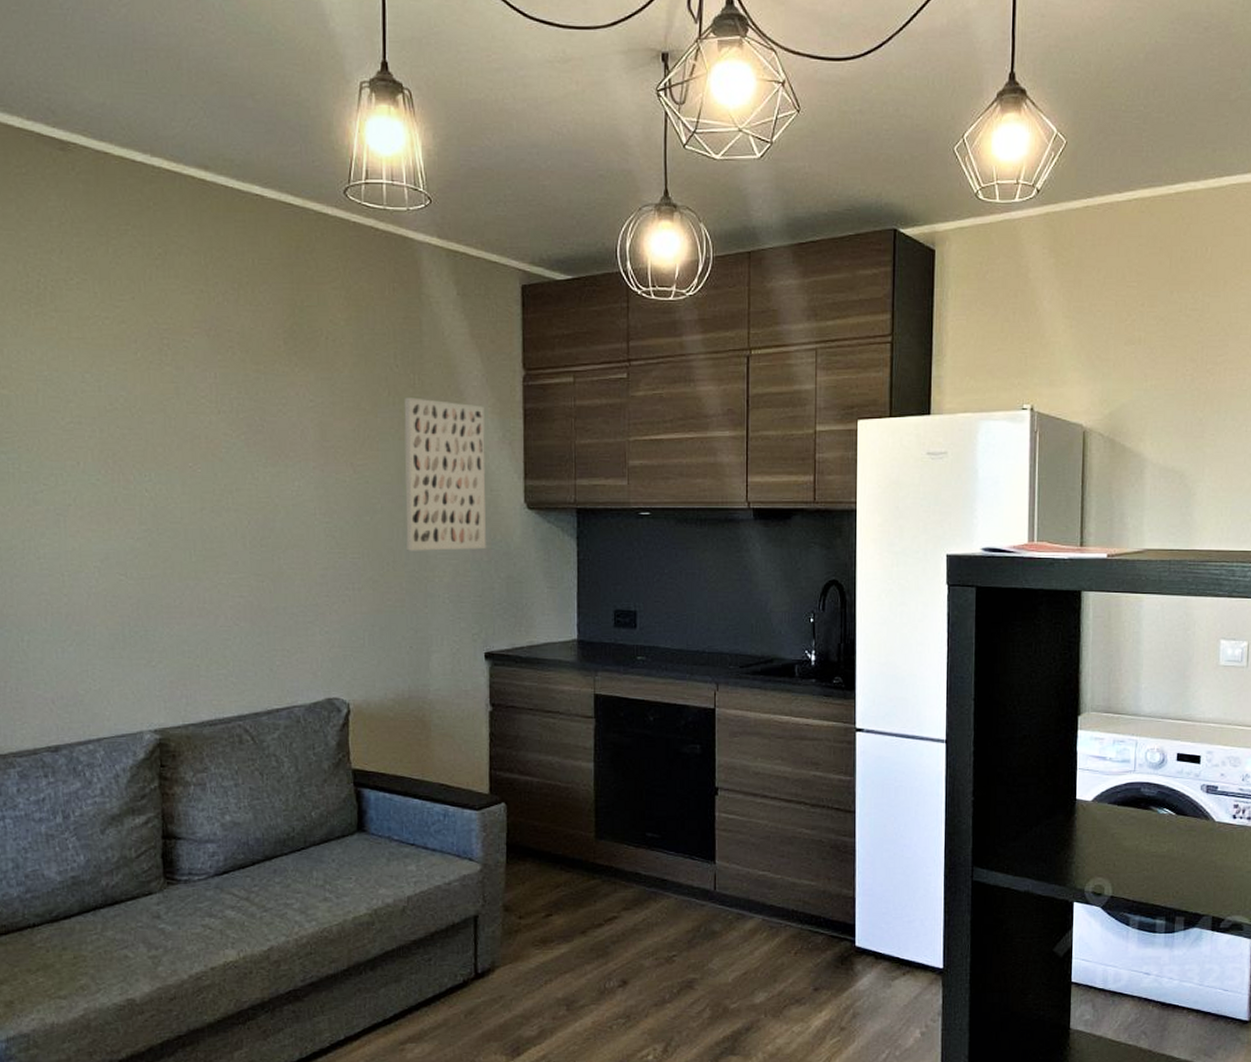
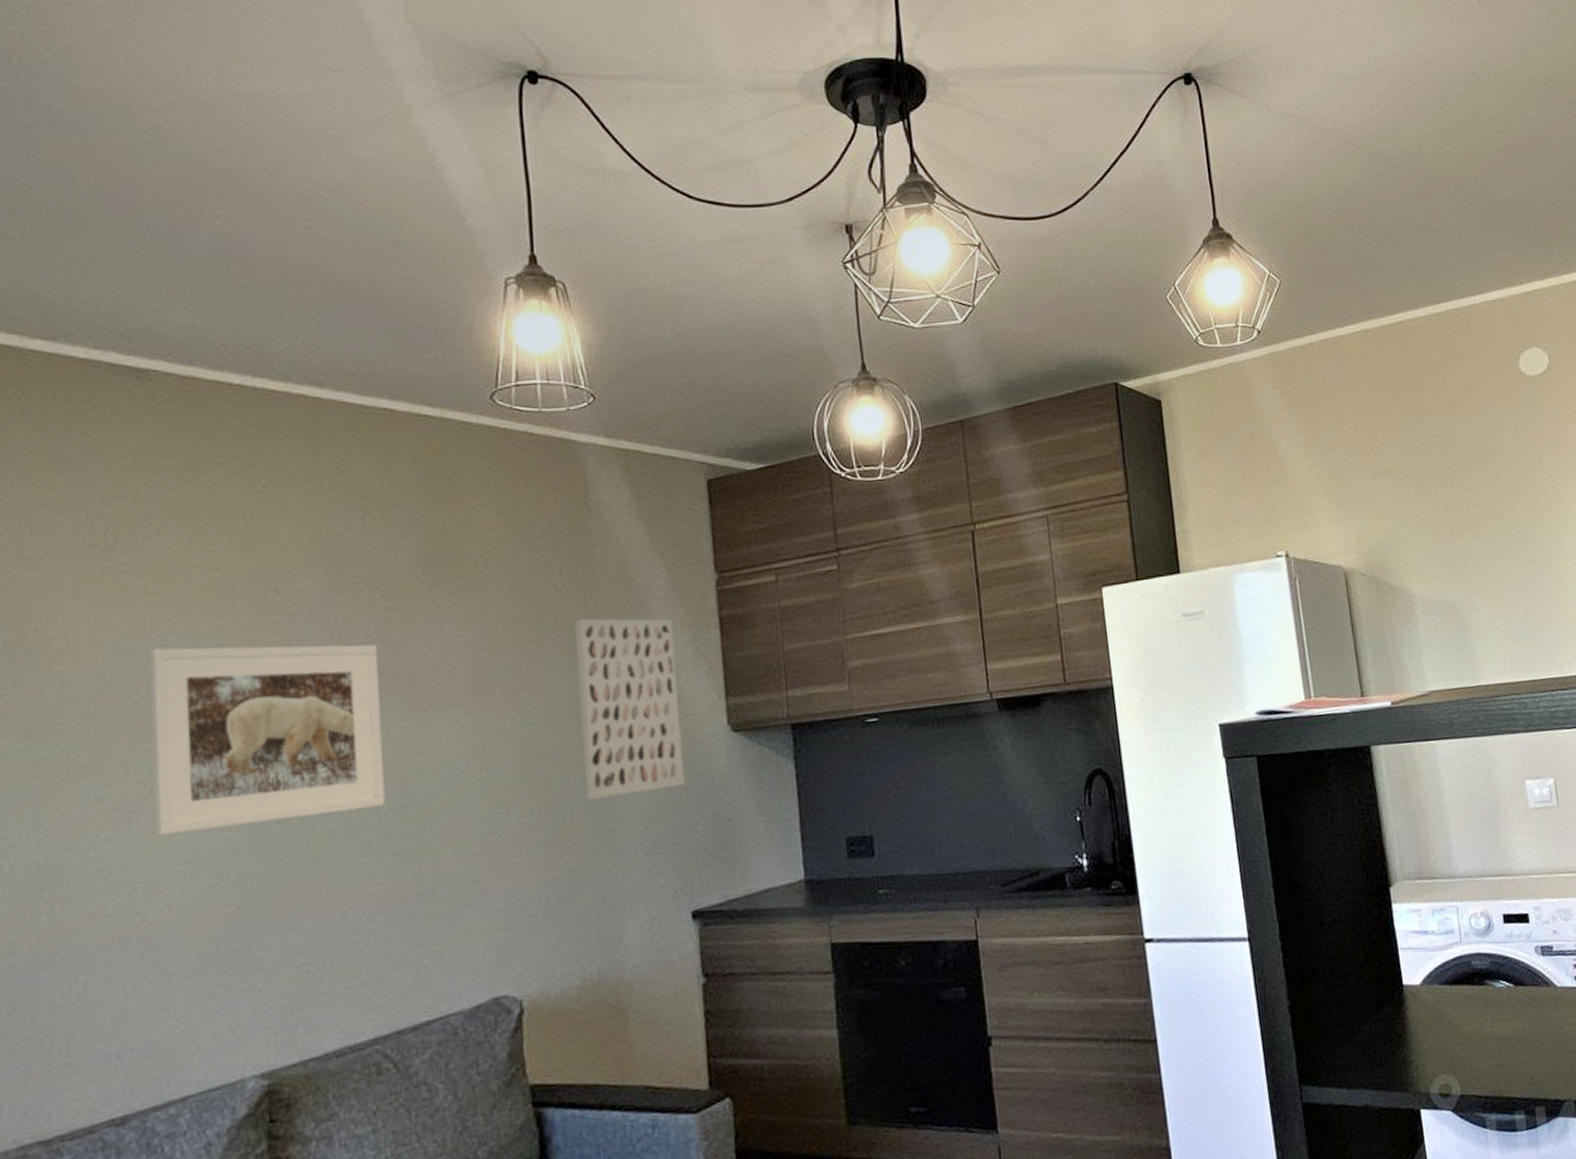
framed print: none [71,384,250,537] -> present [148,644,385,837]

